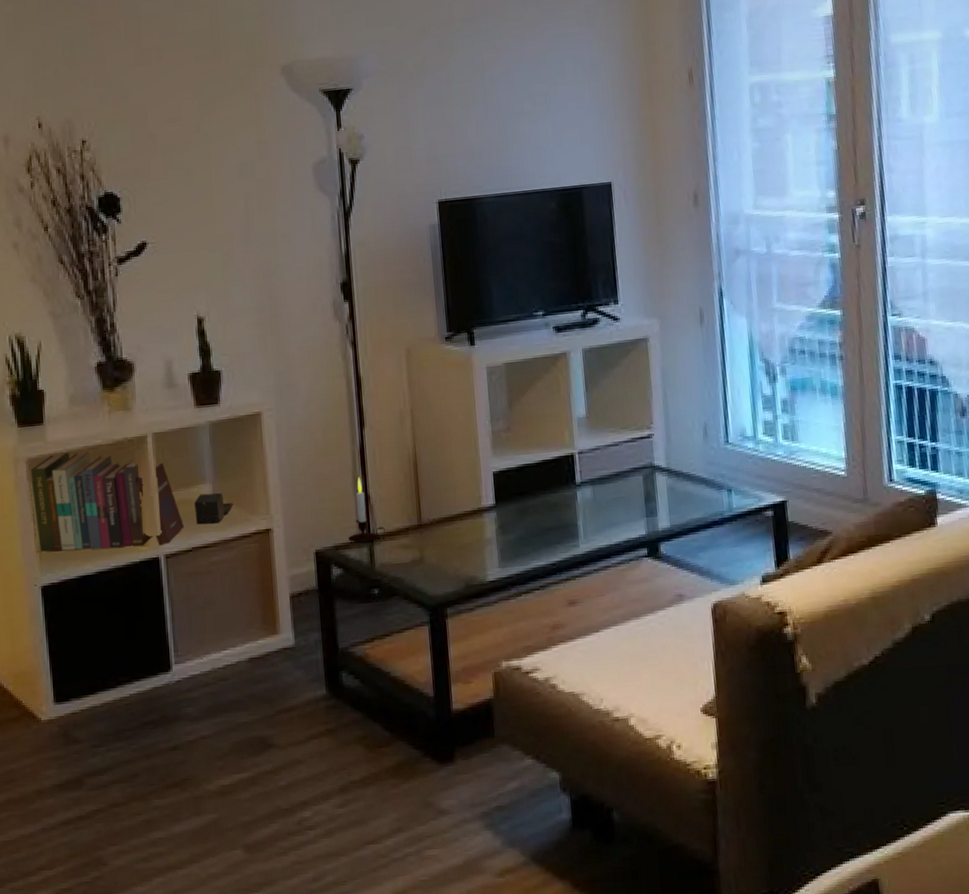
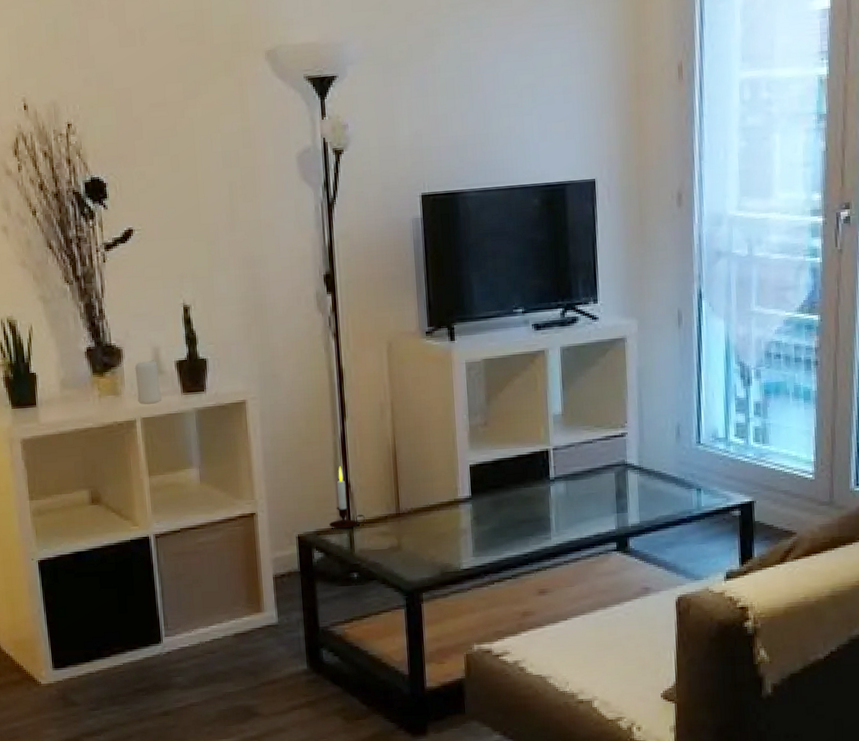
books: present [27,452,185,552] -> none [22,433,173,528]
candle: none [146,373,175,420] -> present [134,360,162,405]
decorative box: present [193,492,234,525] -> none [181,477,220,507]

